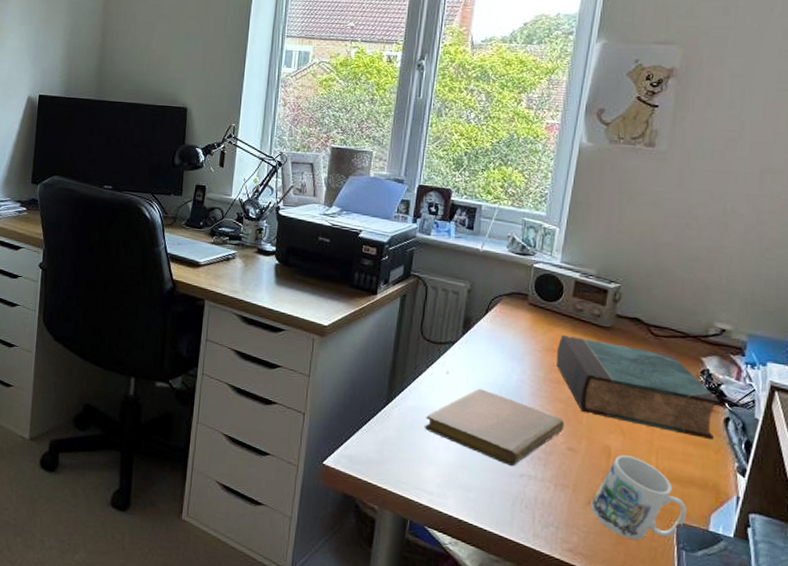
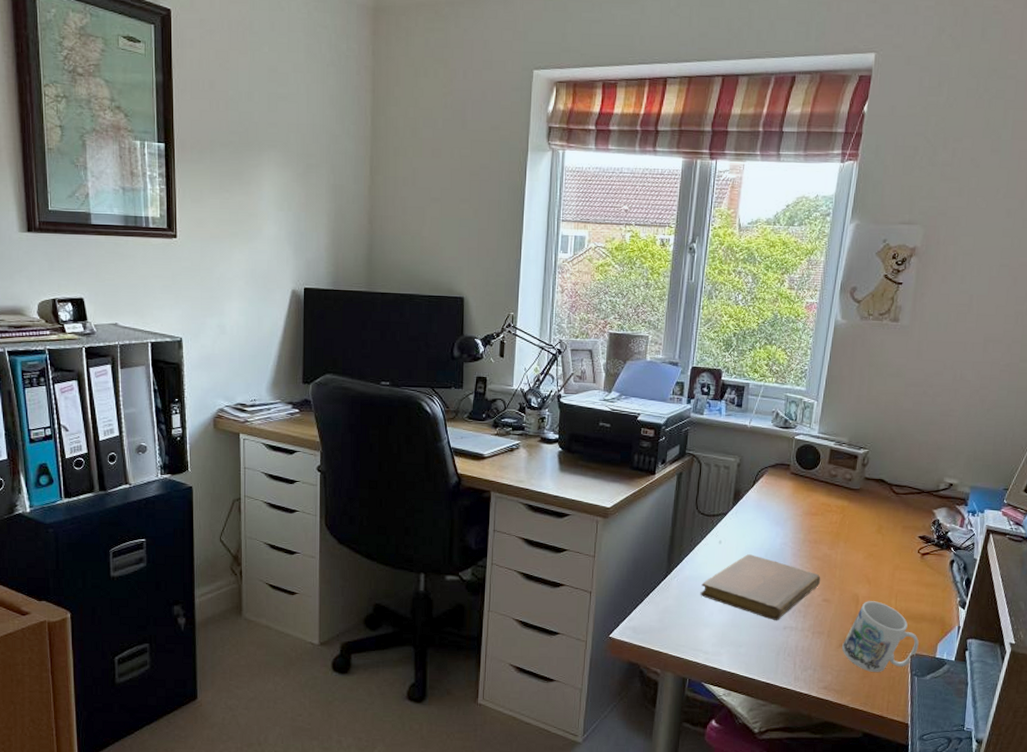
book: present [556,334,720,439] -> none [814,499,947,580]

